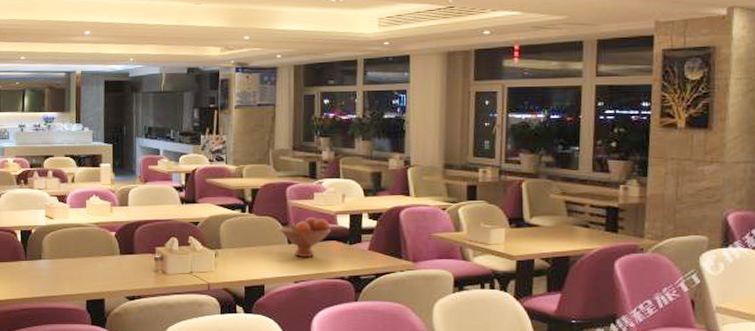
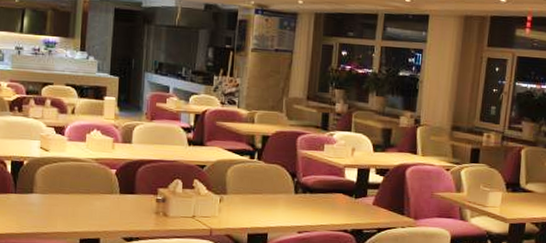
fruit bowl: present [278,217,331,258] -> none [286,168,338,209]

